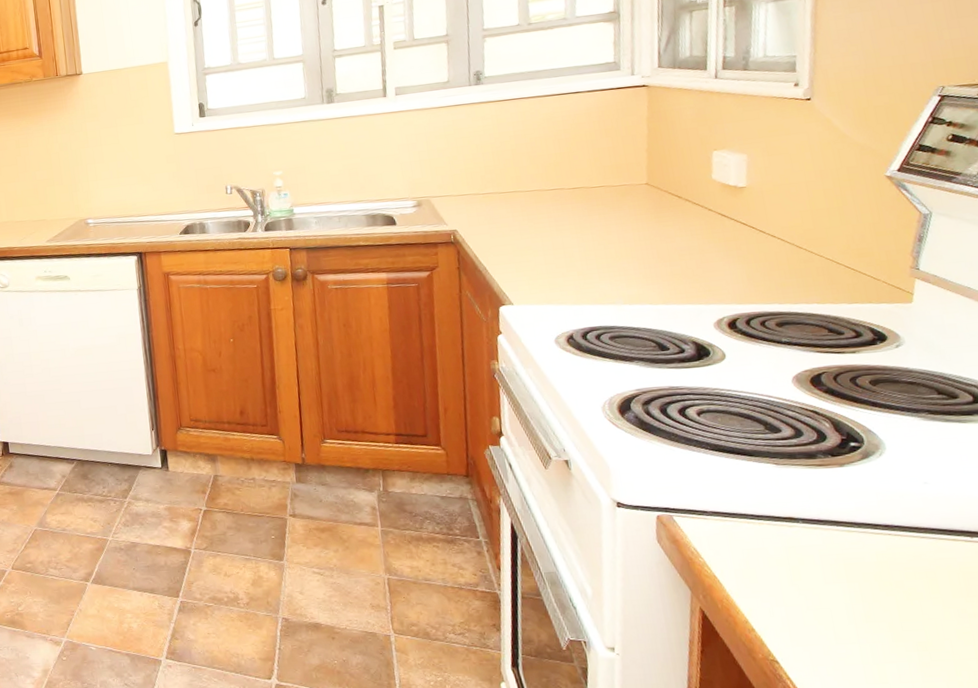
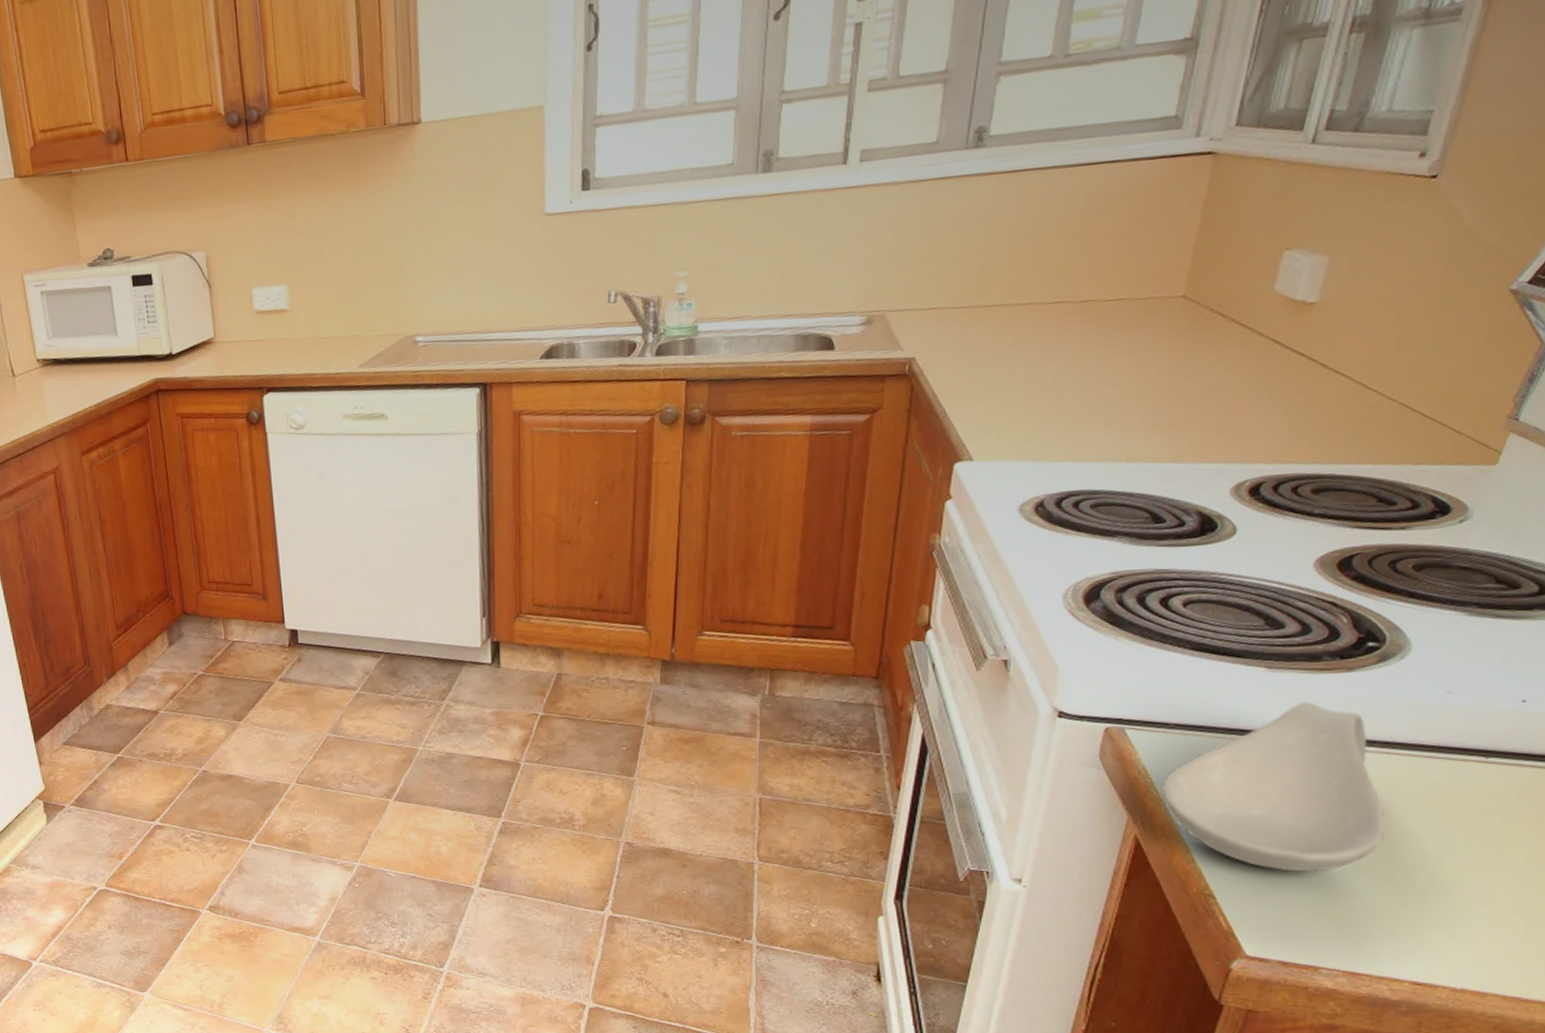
spoon rest: none [712,492,907,639] -> present [1161,701,1386,872]

